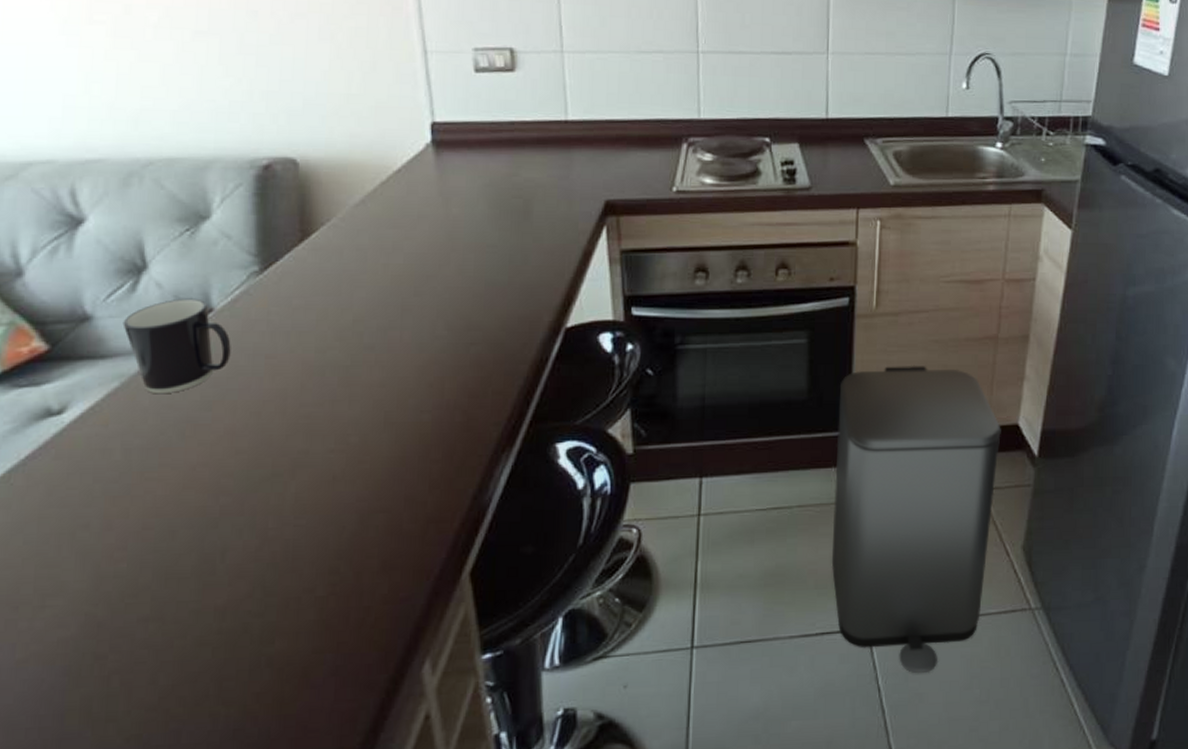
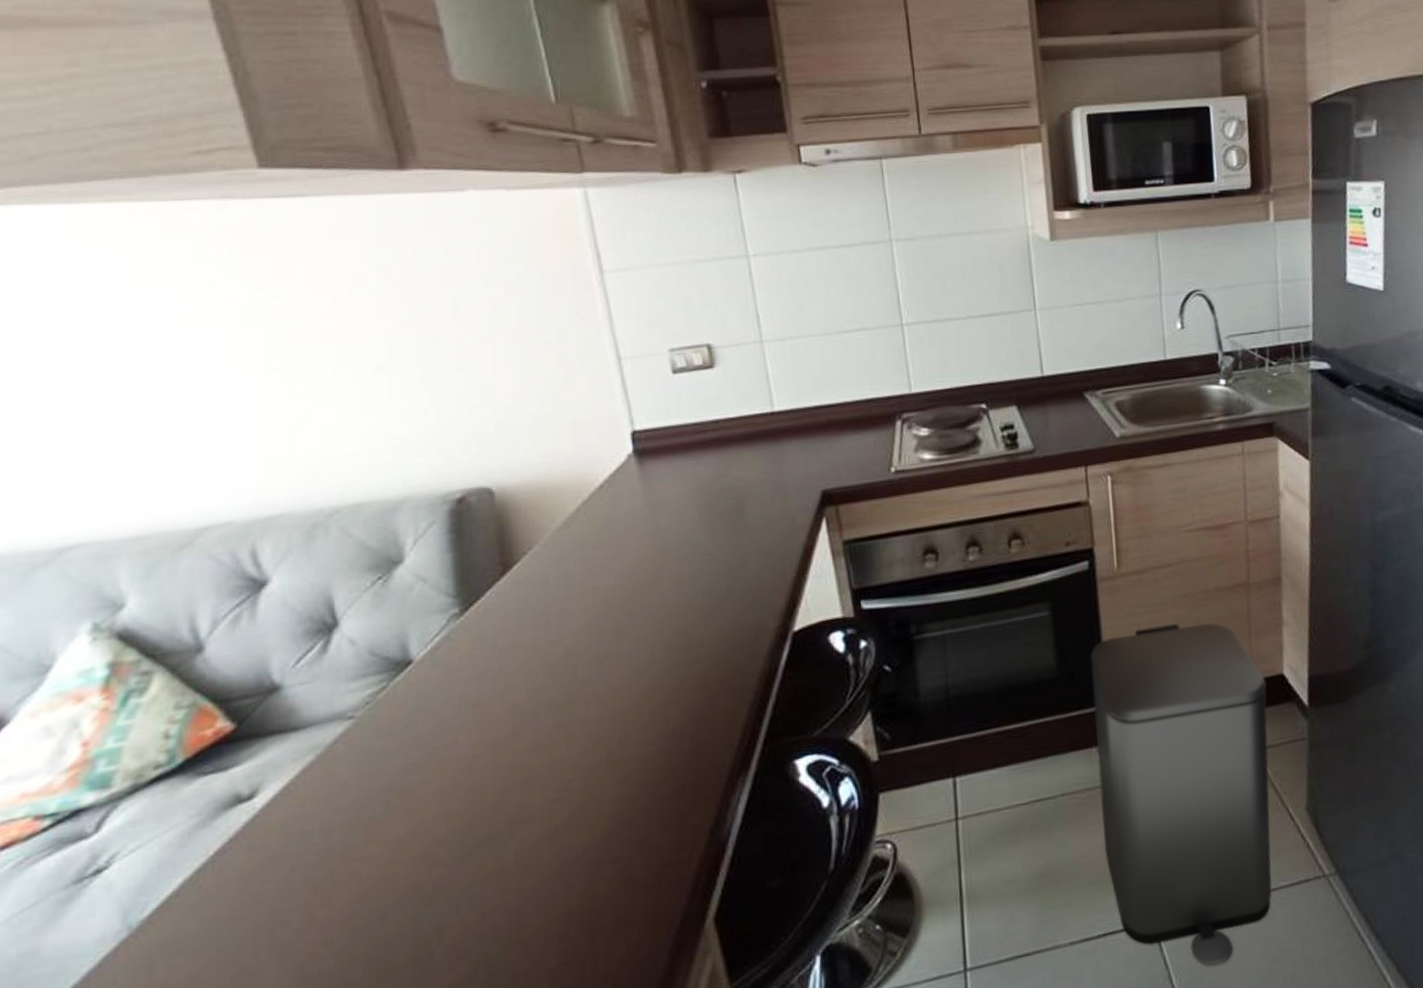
mug: present [122,298,231,395] -> none [315,651,434,763]

